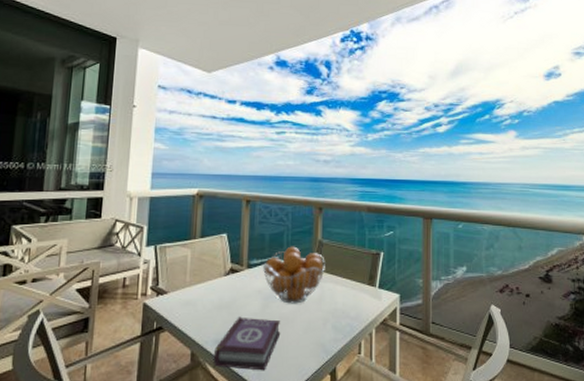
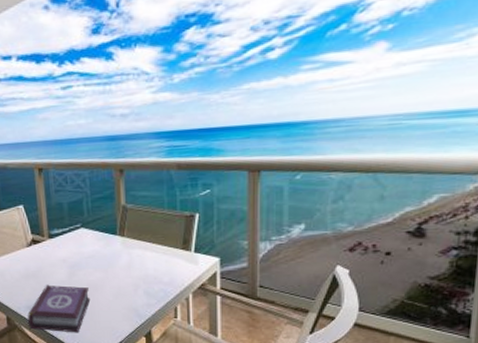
fruit basket: present [262,246,325,304] -> none [63,213,132,272]

